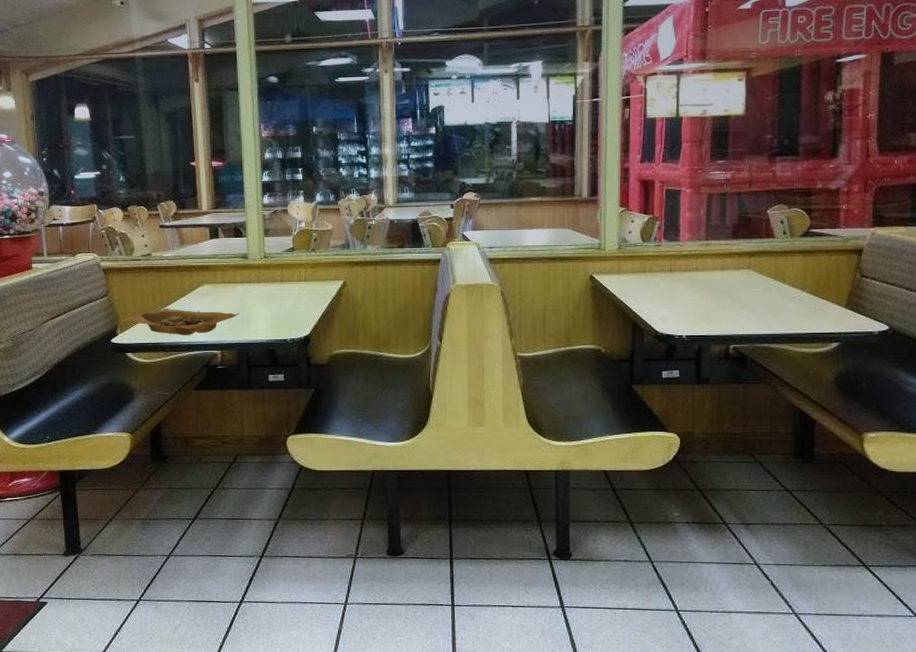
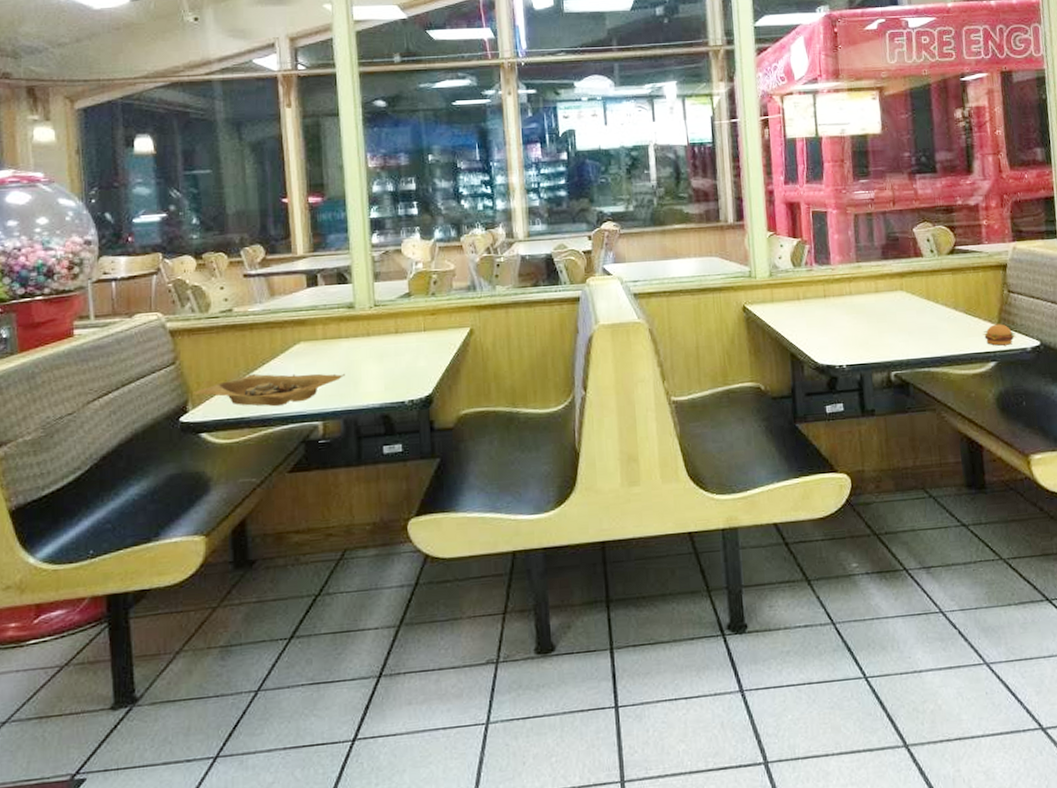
hamburger: none [829,307,864,328] -> present [983,324,1017,346]

